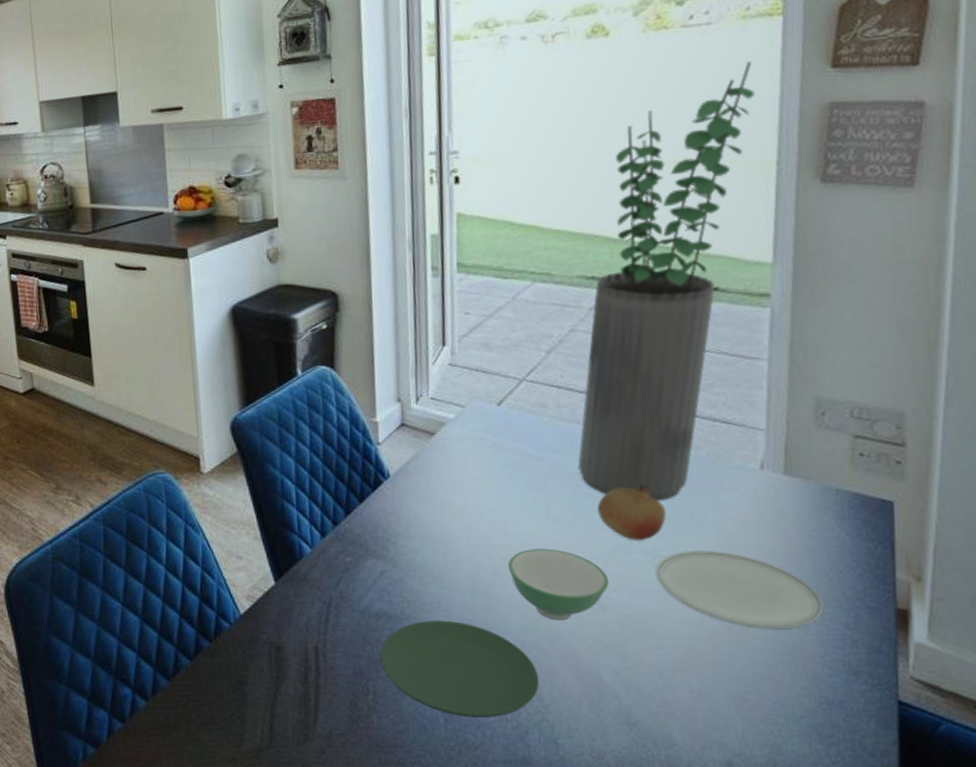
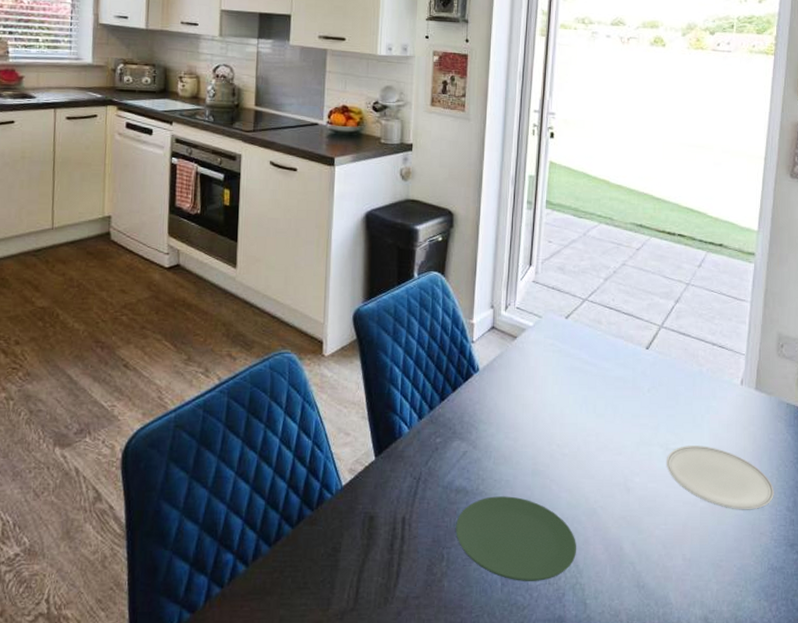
bowl: present [508,548,609,620] -> none [562,438,634,498]
vase: present [578,61,754,500] -> none [619,84,754,404]
fruit: present [598,483,666,540] -> none [630,390,676,435]

